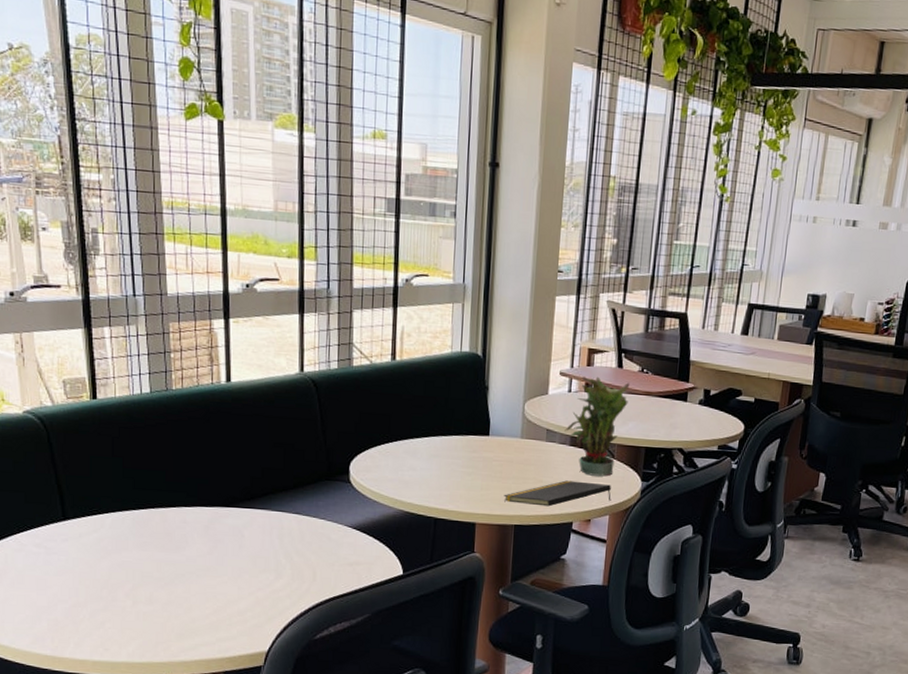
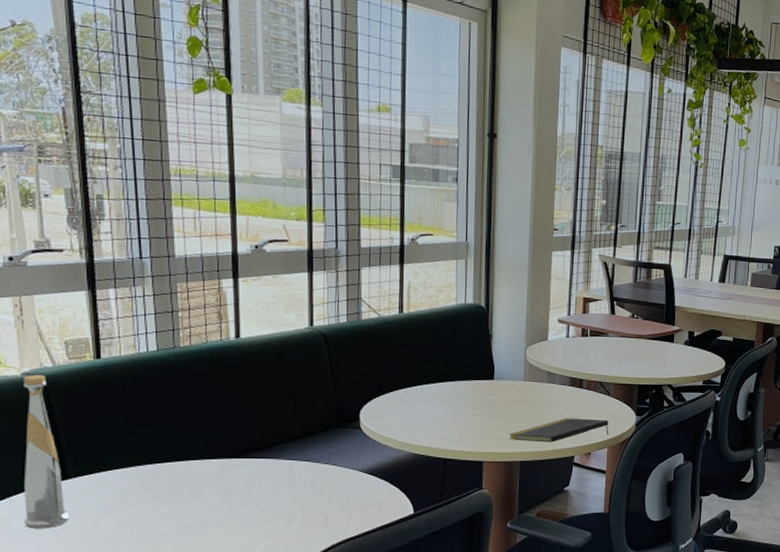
bottle: none [25,413,68,568] -> present [23,374,69,529]
potted plant: present [564,376,630,477] -> none [564,322,622,413]

